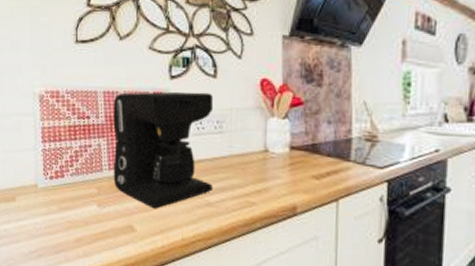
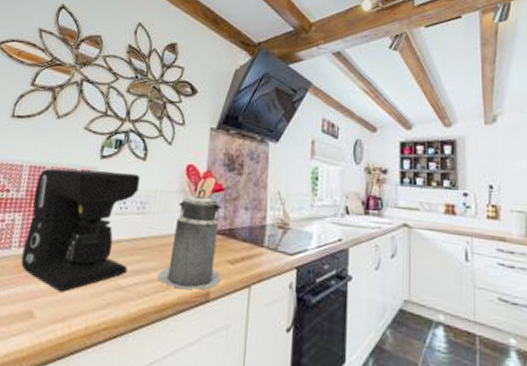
canister: none [242,103,308,205] -> present [157,188,222,290]

